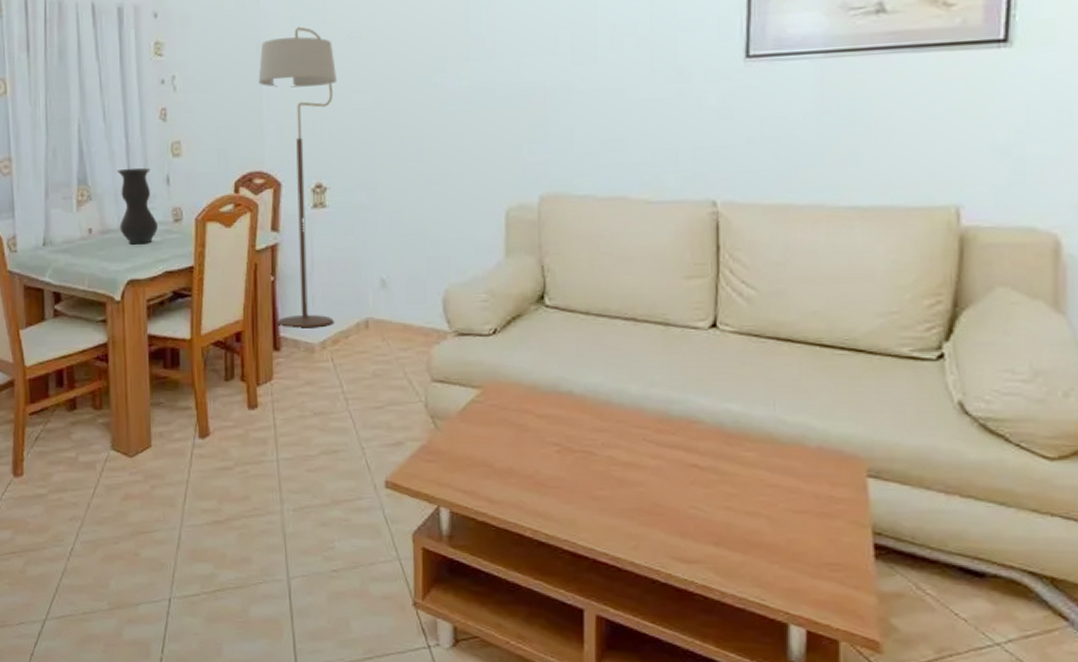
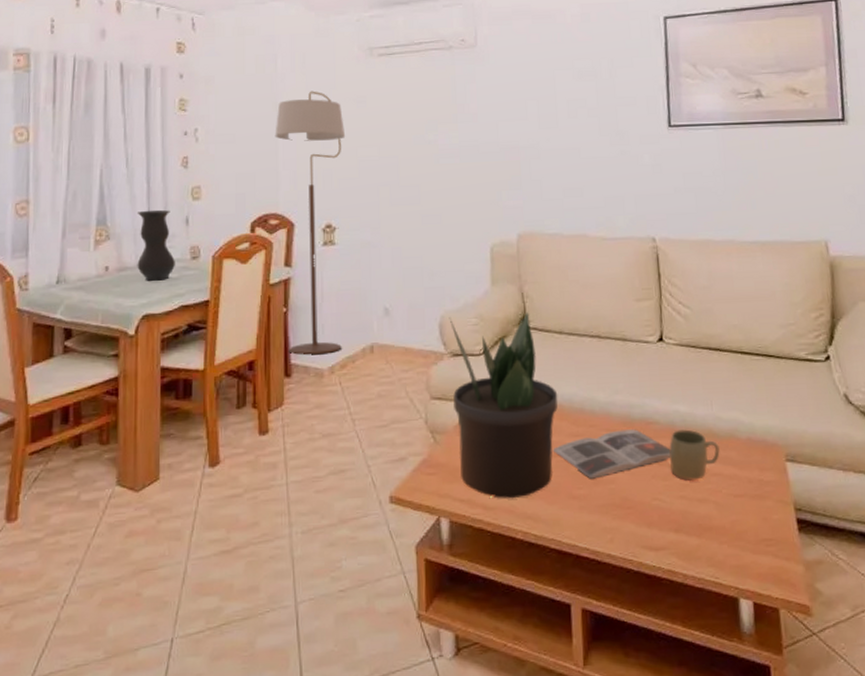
planter: none [454,288,580,494] -> present [449,312,558,499]
magazine: none [570,428,717,480] -> present [552,429,671,479]
mug: none [715,432,780,492] -> present [669,429,720,482]

